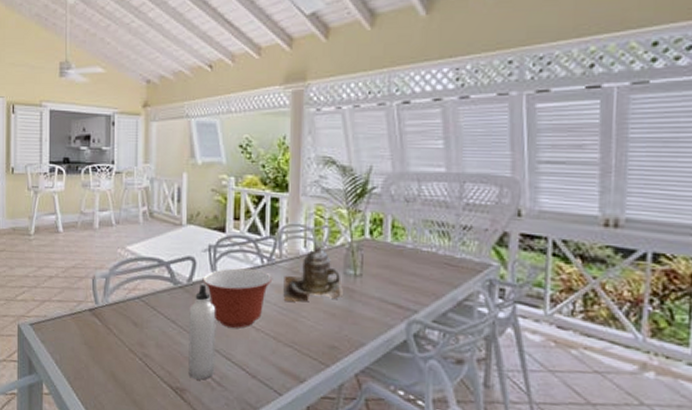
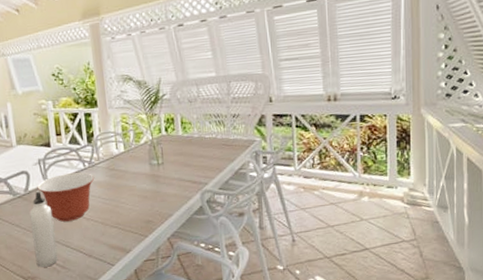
teapot: present [283,244,343,302] -> none [103,145,151,193]

